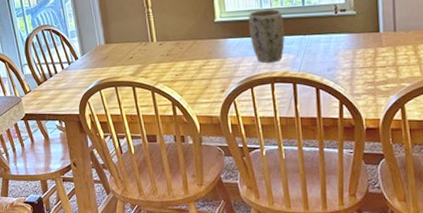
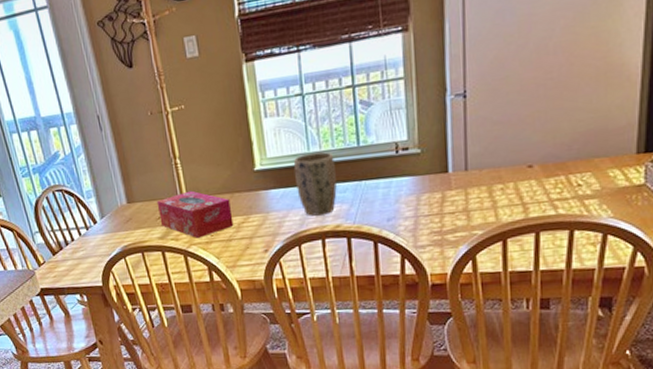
tissue box: none [130,36,196,77] -> present [156,190,234,238]

